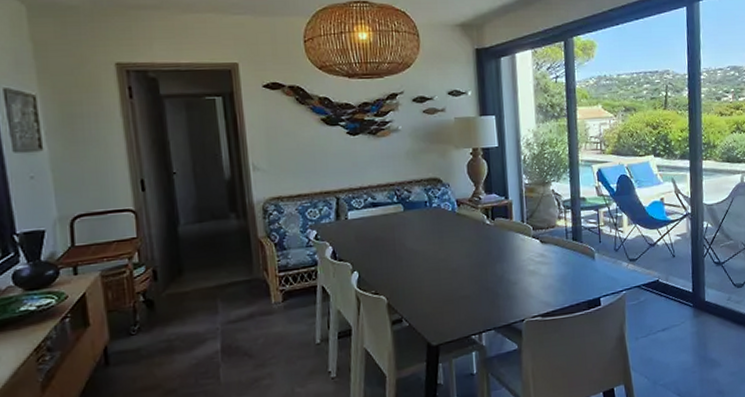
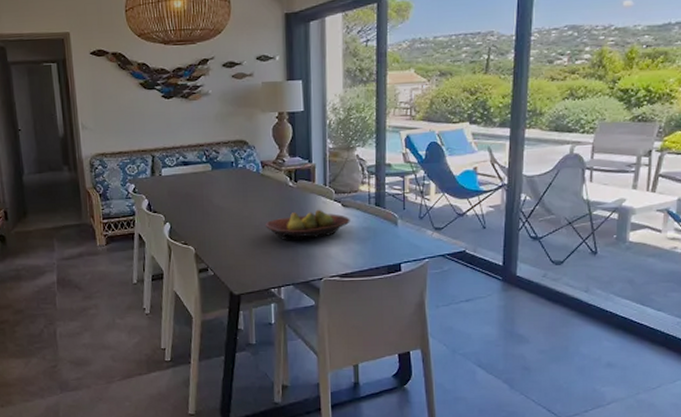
fruit bowl: none [462,247,549,282] -> present [265,209,350,240]

